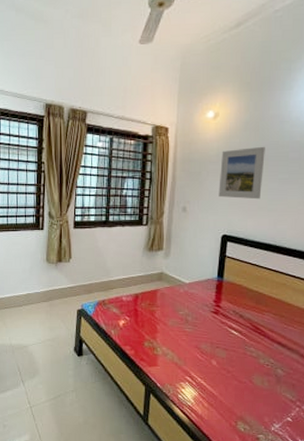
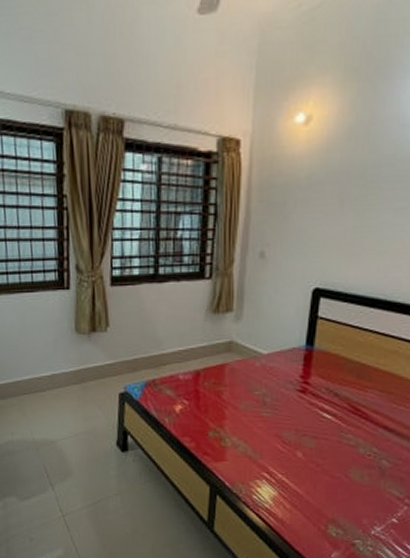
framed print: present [218,146,265,200] -> none [309,162,377,238]

